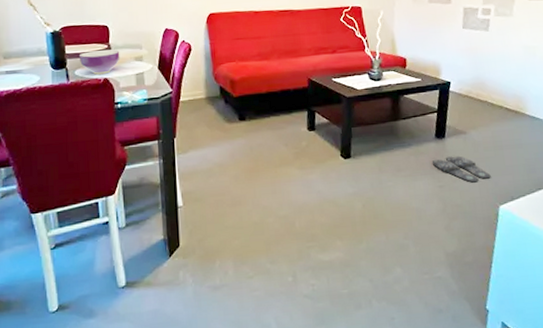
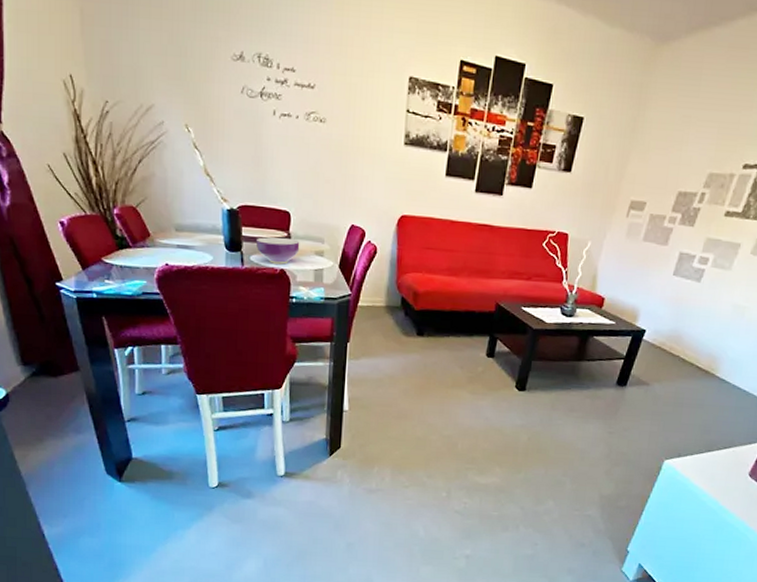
slippers: present [433,155,491,183] -> none [608,405,664,435]

